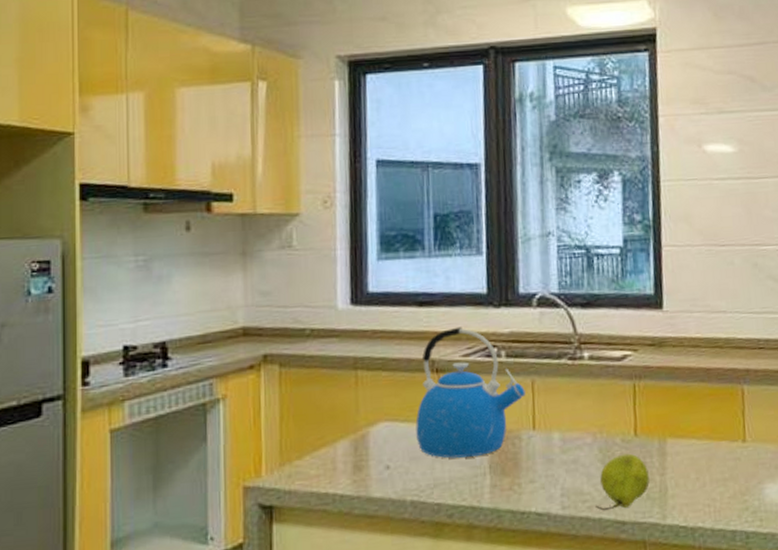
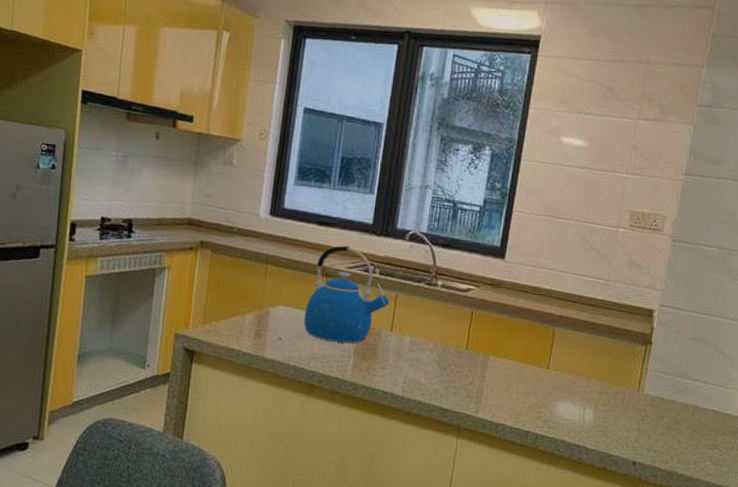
fruit: present [596,453,650,511] -> none [428,361,472,400]

